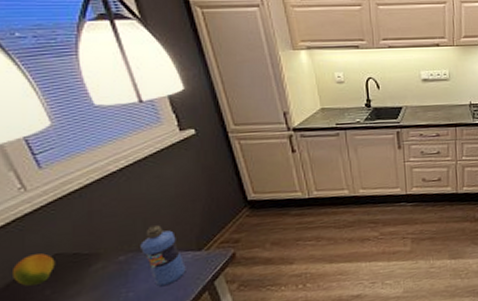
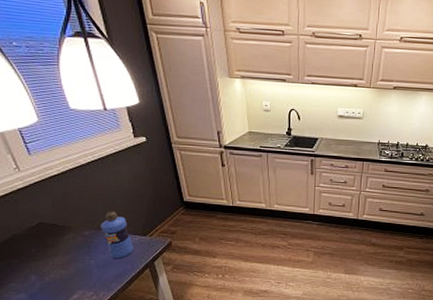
fruit: present [11,253,55,286] -> none [9,221,39,244]

